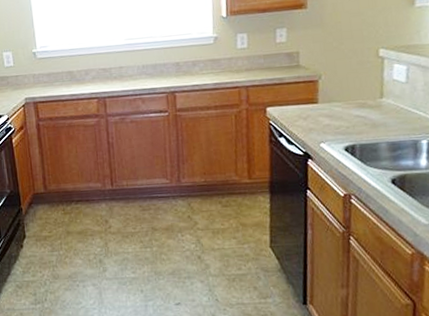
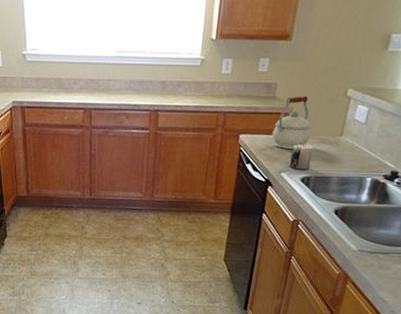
kettle: none [303,61,347,118] -> present [272,96,311,149]
mug: none [327,110,353,139] -> present [289,144,314,170]

